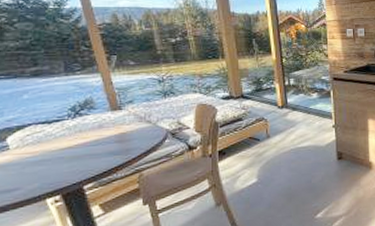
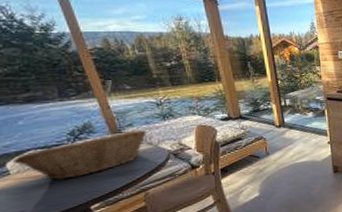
fruit basket: none [14,106,147,157] -> present [13,129,148,181]

